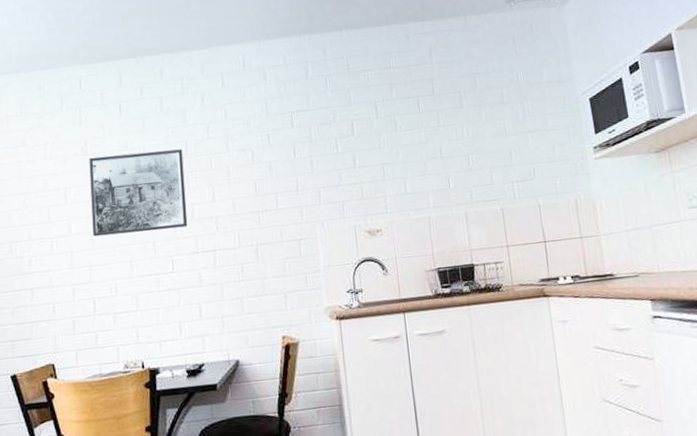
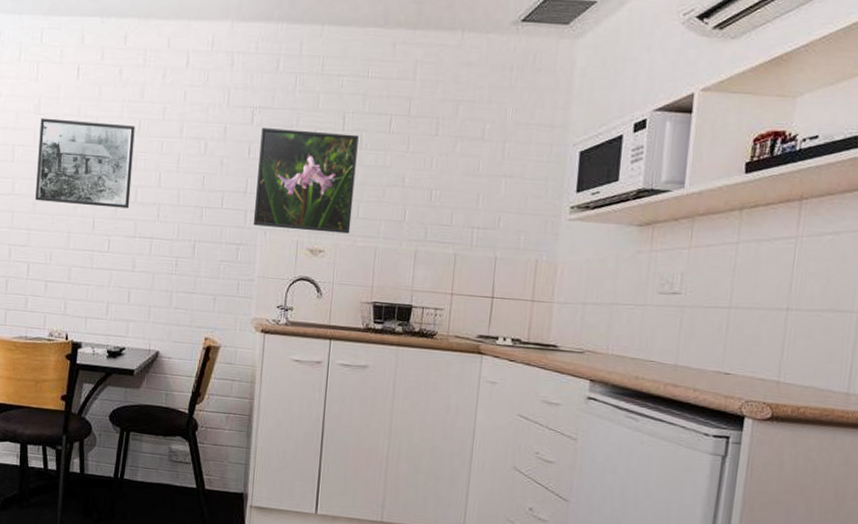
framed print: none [302,119,402,219] -> present [253,128,359,234]

